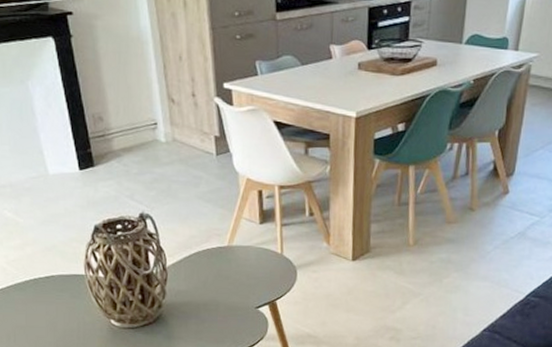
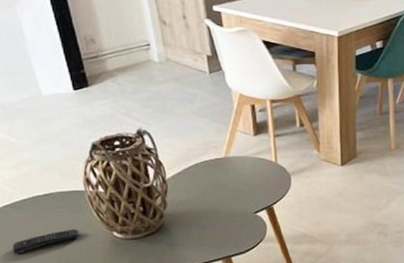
remote control: none [13,314,80,337] -> present [12,229,82,255]

